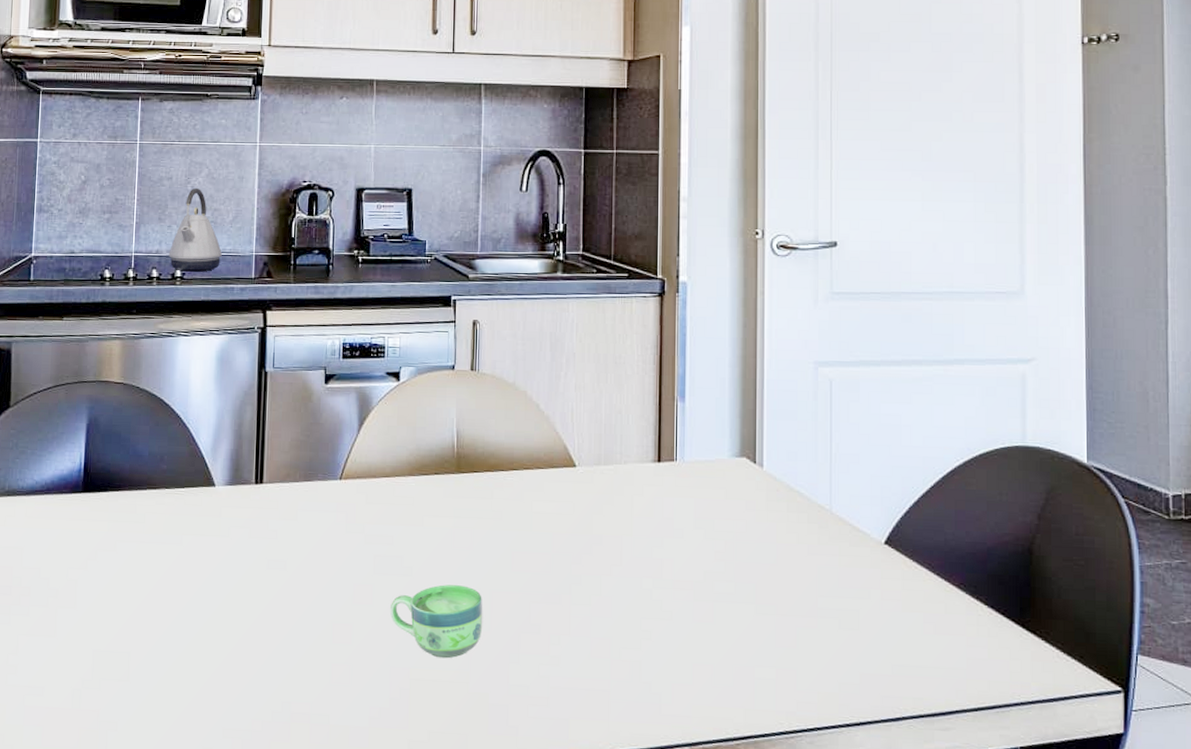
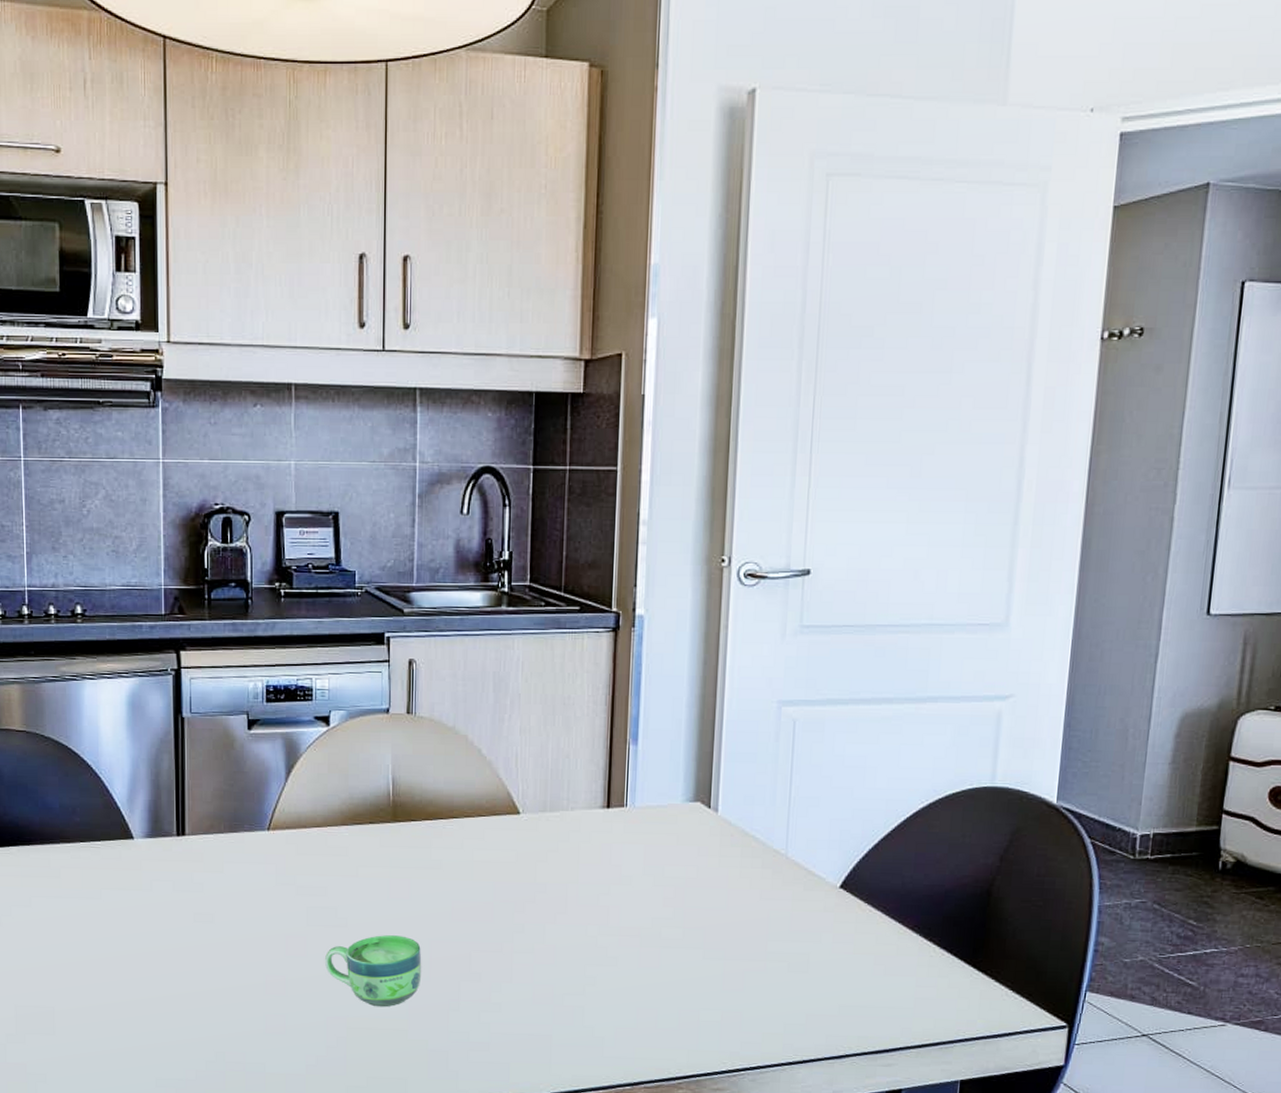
kettle: present [168,187,222,272] -> none [66,512,127,608]

